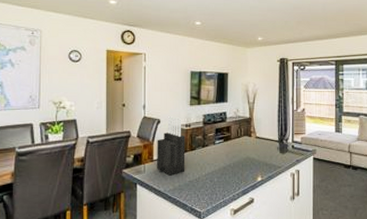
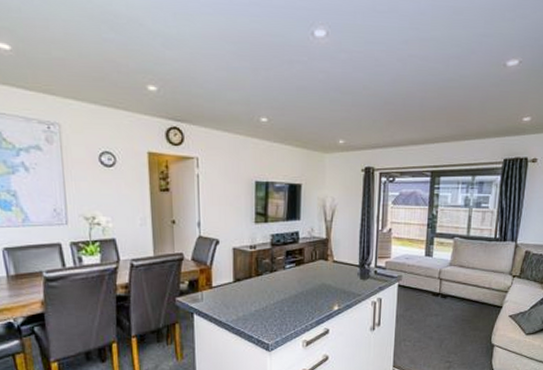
knife block: present [157,115,185,176] -> none [216,235,250,304]

